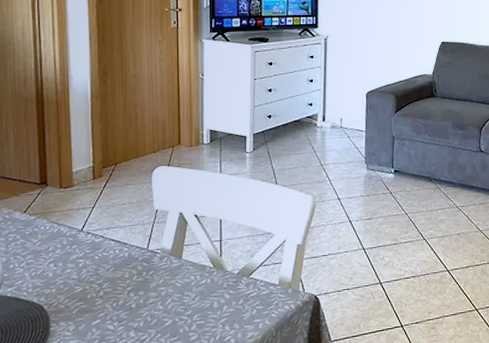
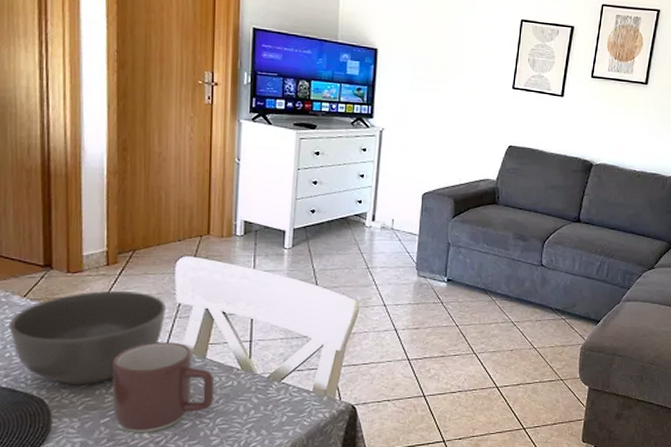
bowl: none [11,201,146,292] -> present [8,291,167,386]
mug: none [101,245,191,333] -> present [112,342,215,433]

